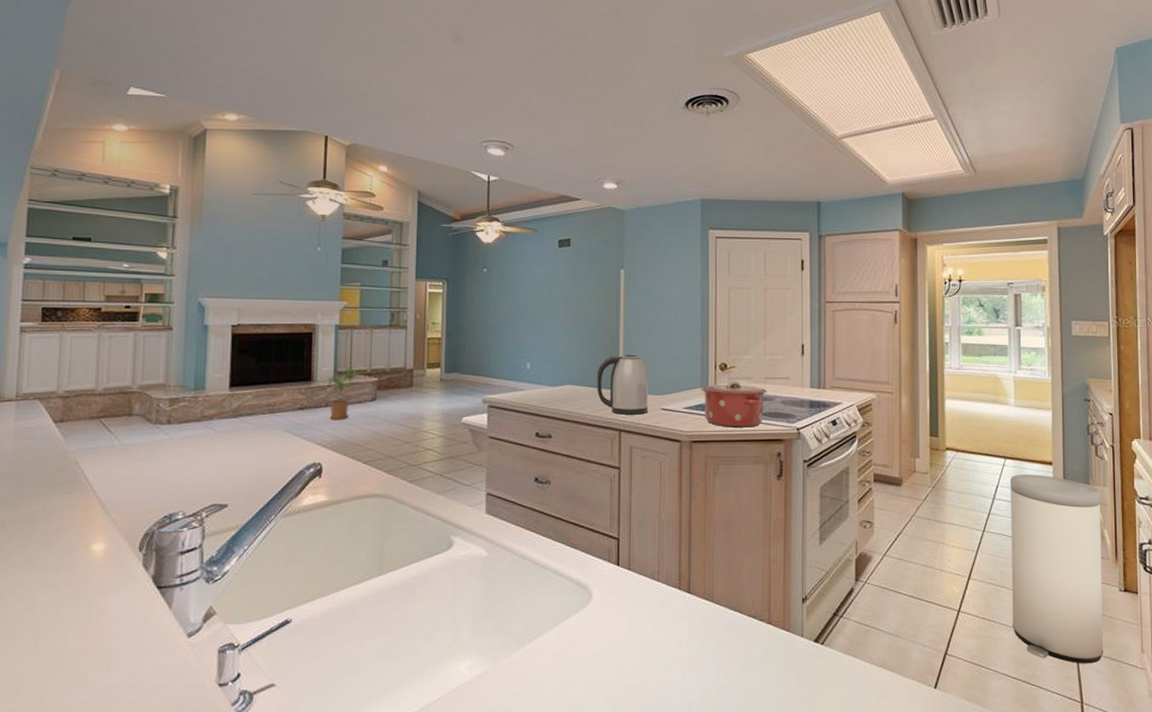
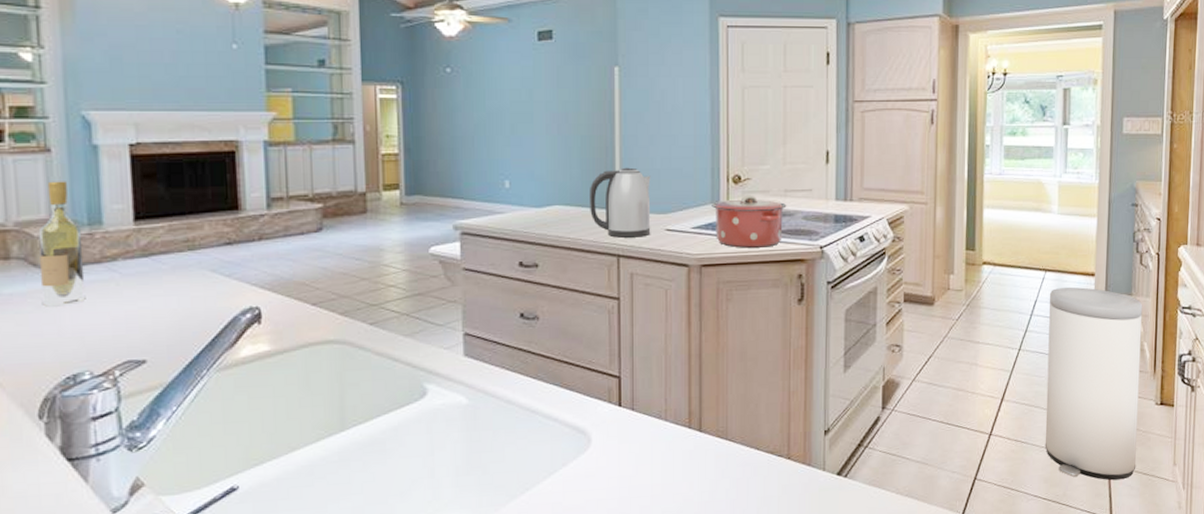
bottle: none [153,353,189,457] -> present [38,181,85,308]
house plant: present [328,368,361,420] -> none [259,193,301,256]

